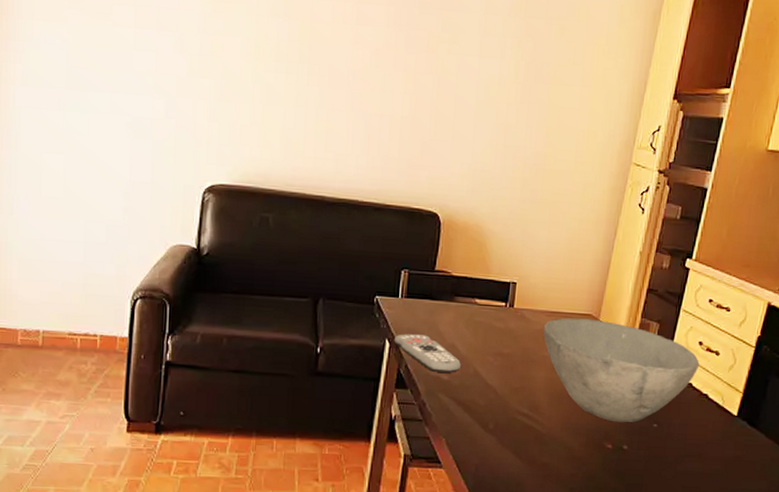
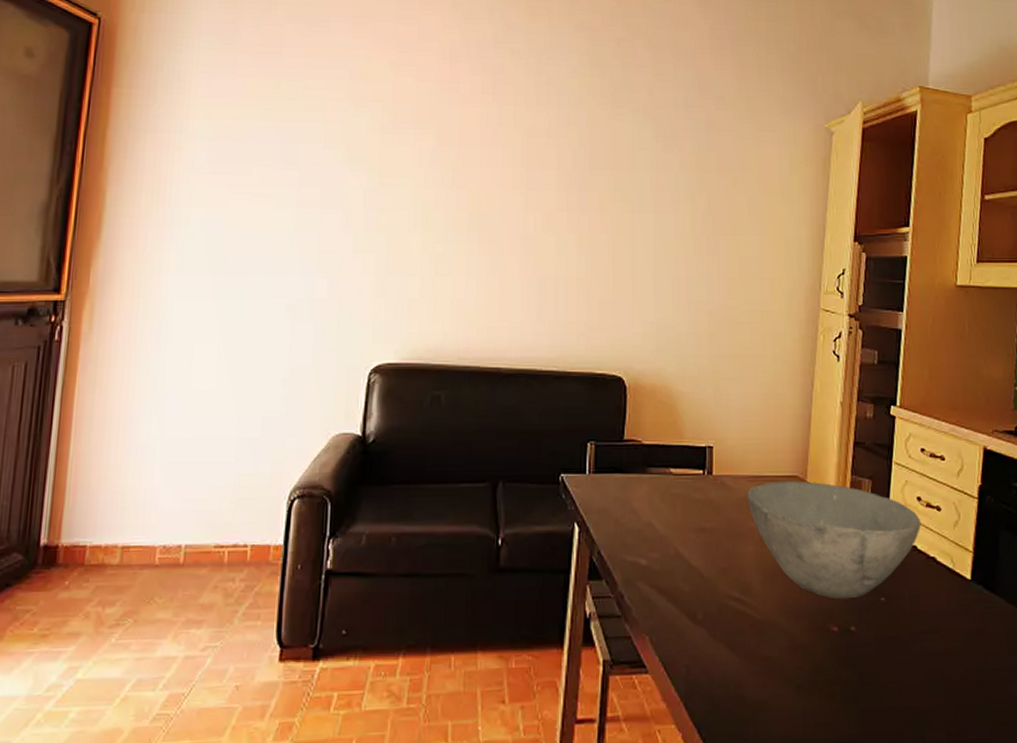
remote control: present [393,334,462,373] -> none [583,514,661,557]

